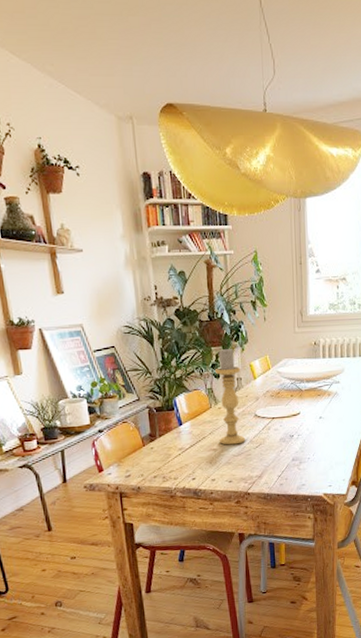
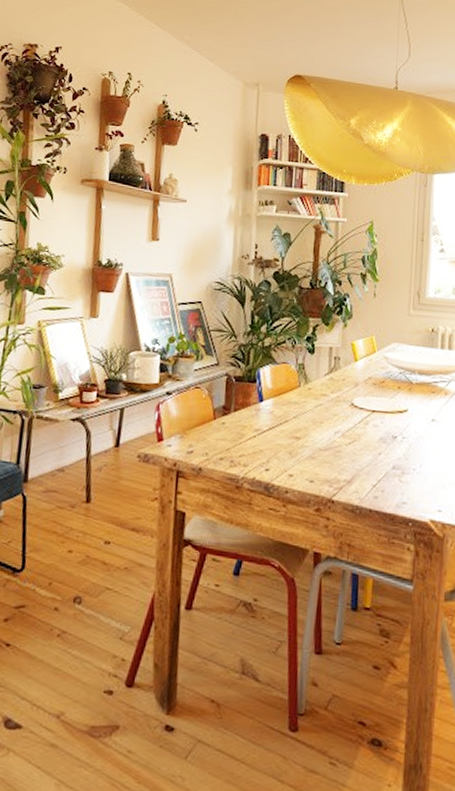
candle holder: present [215,348,245,445] -> none [305,321,341,437]

